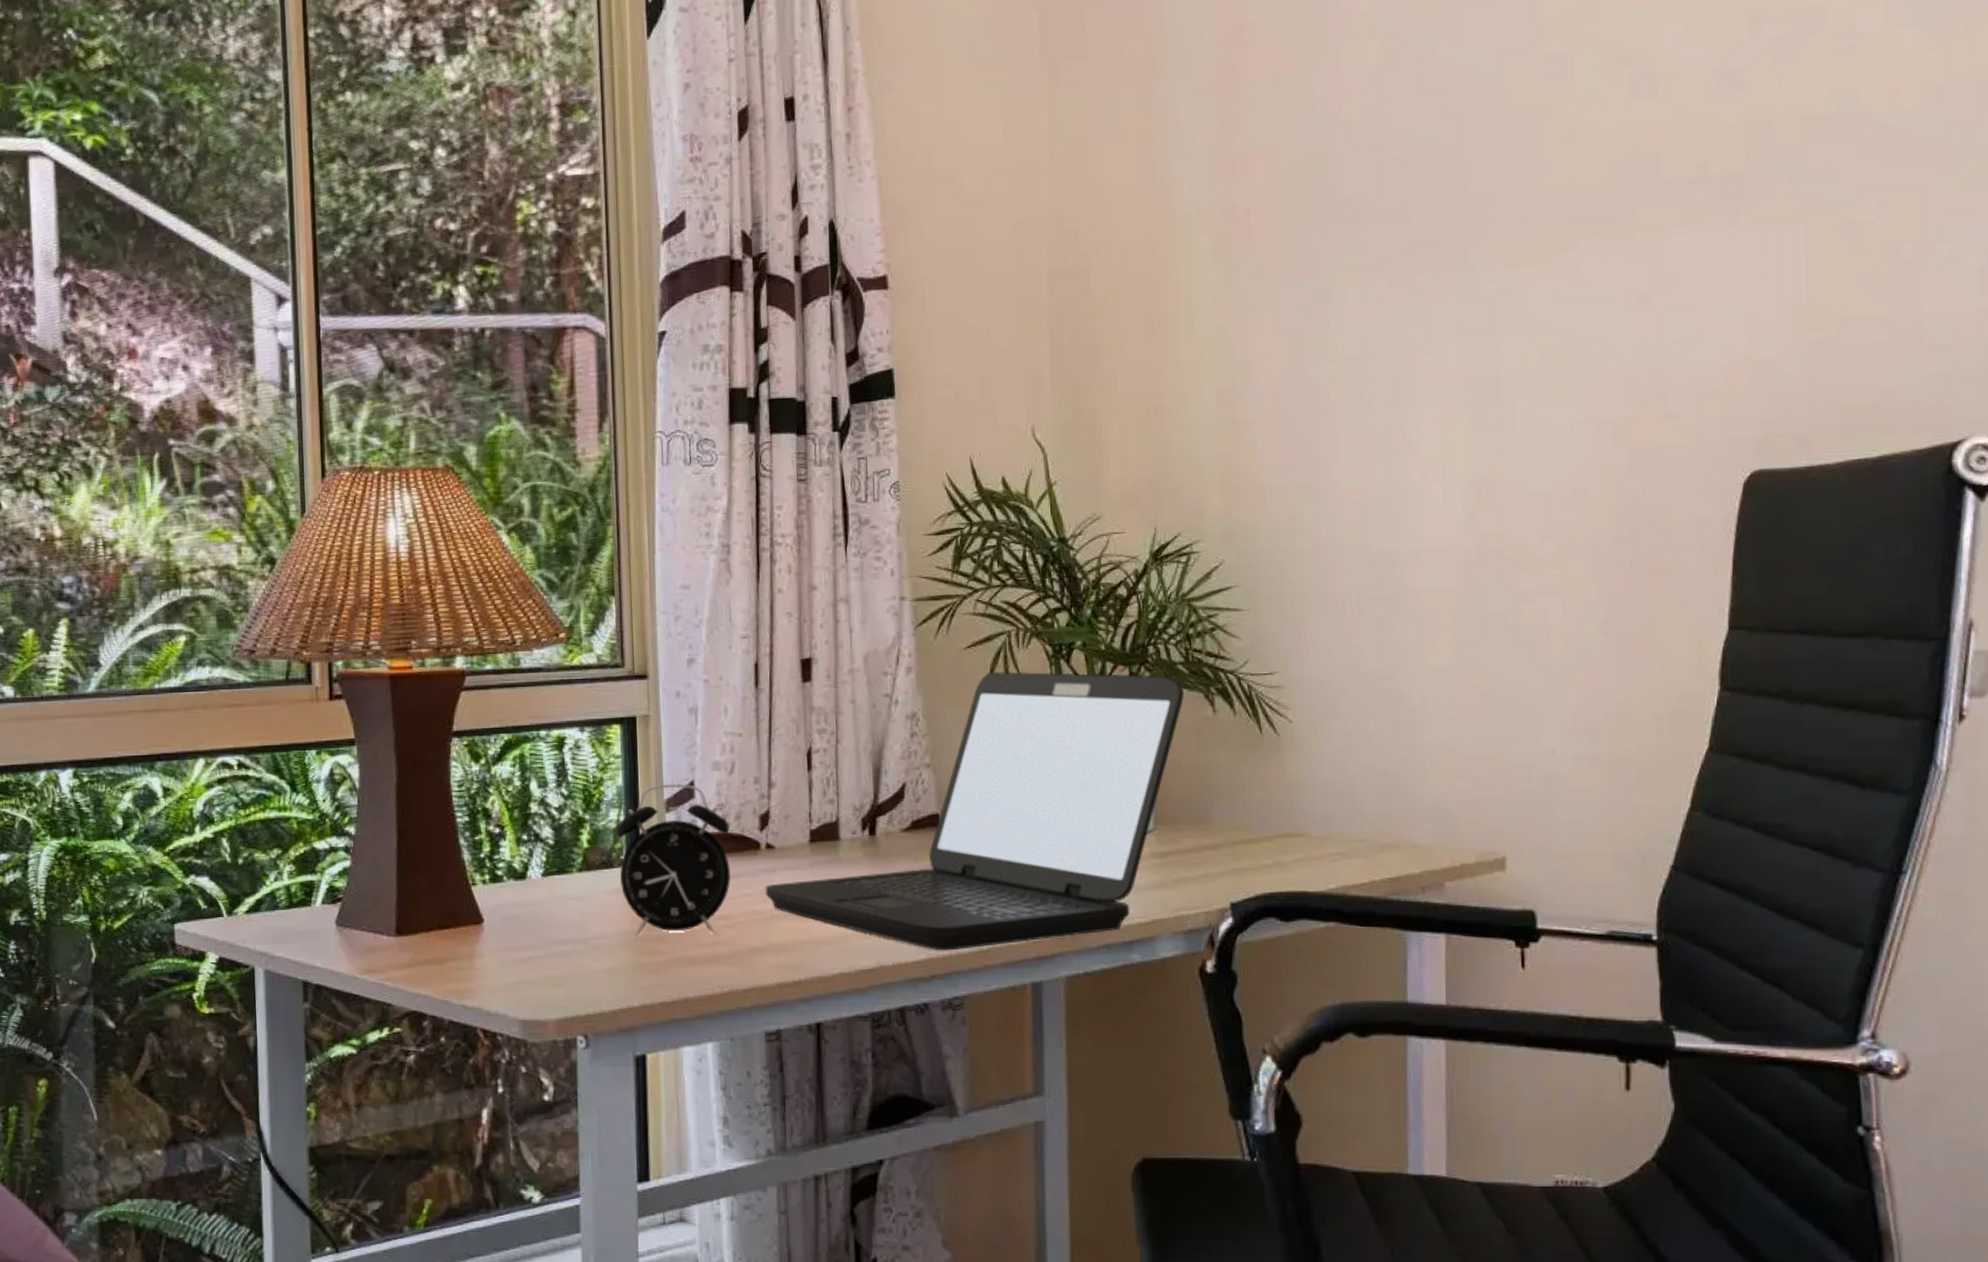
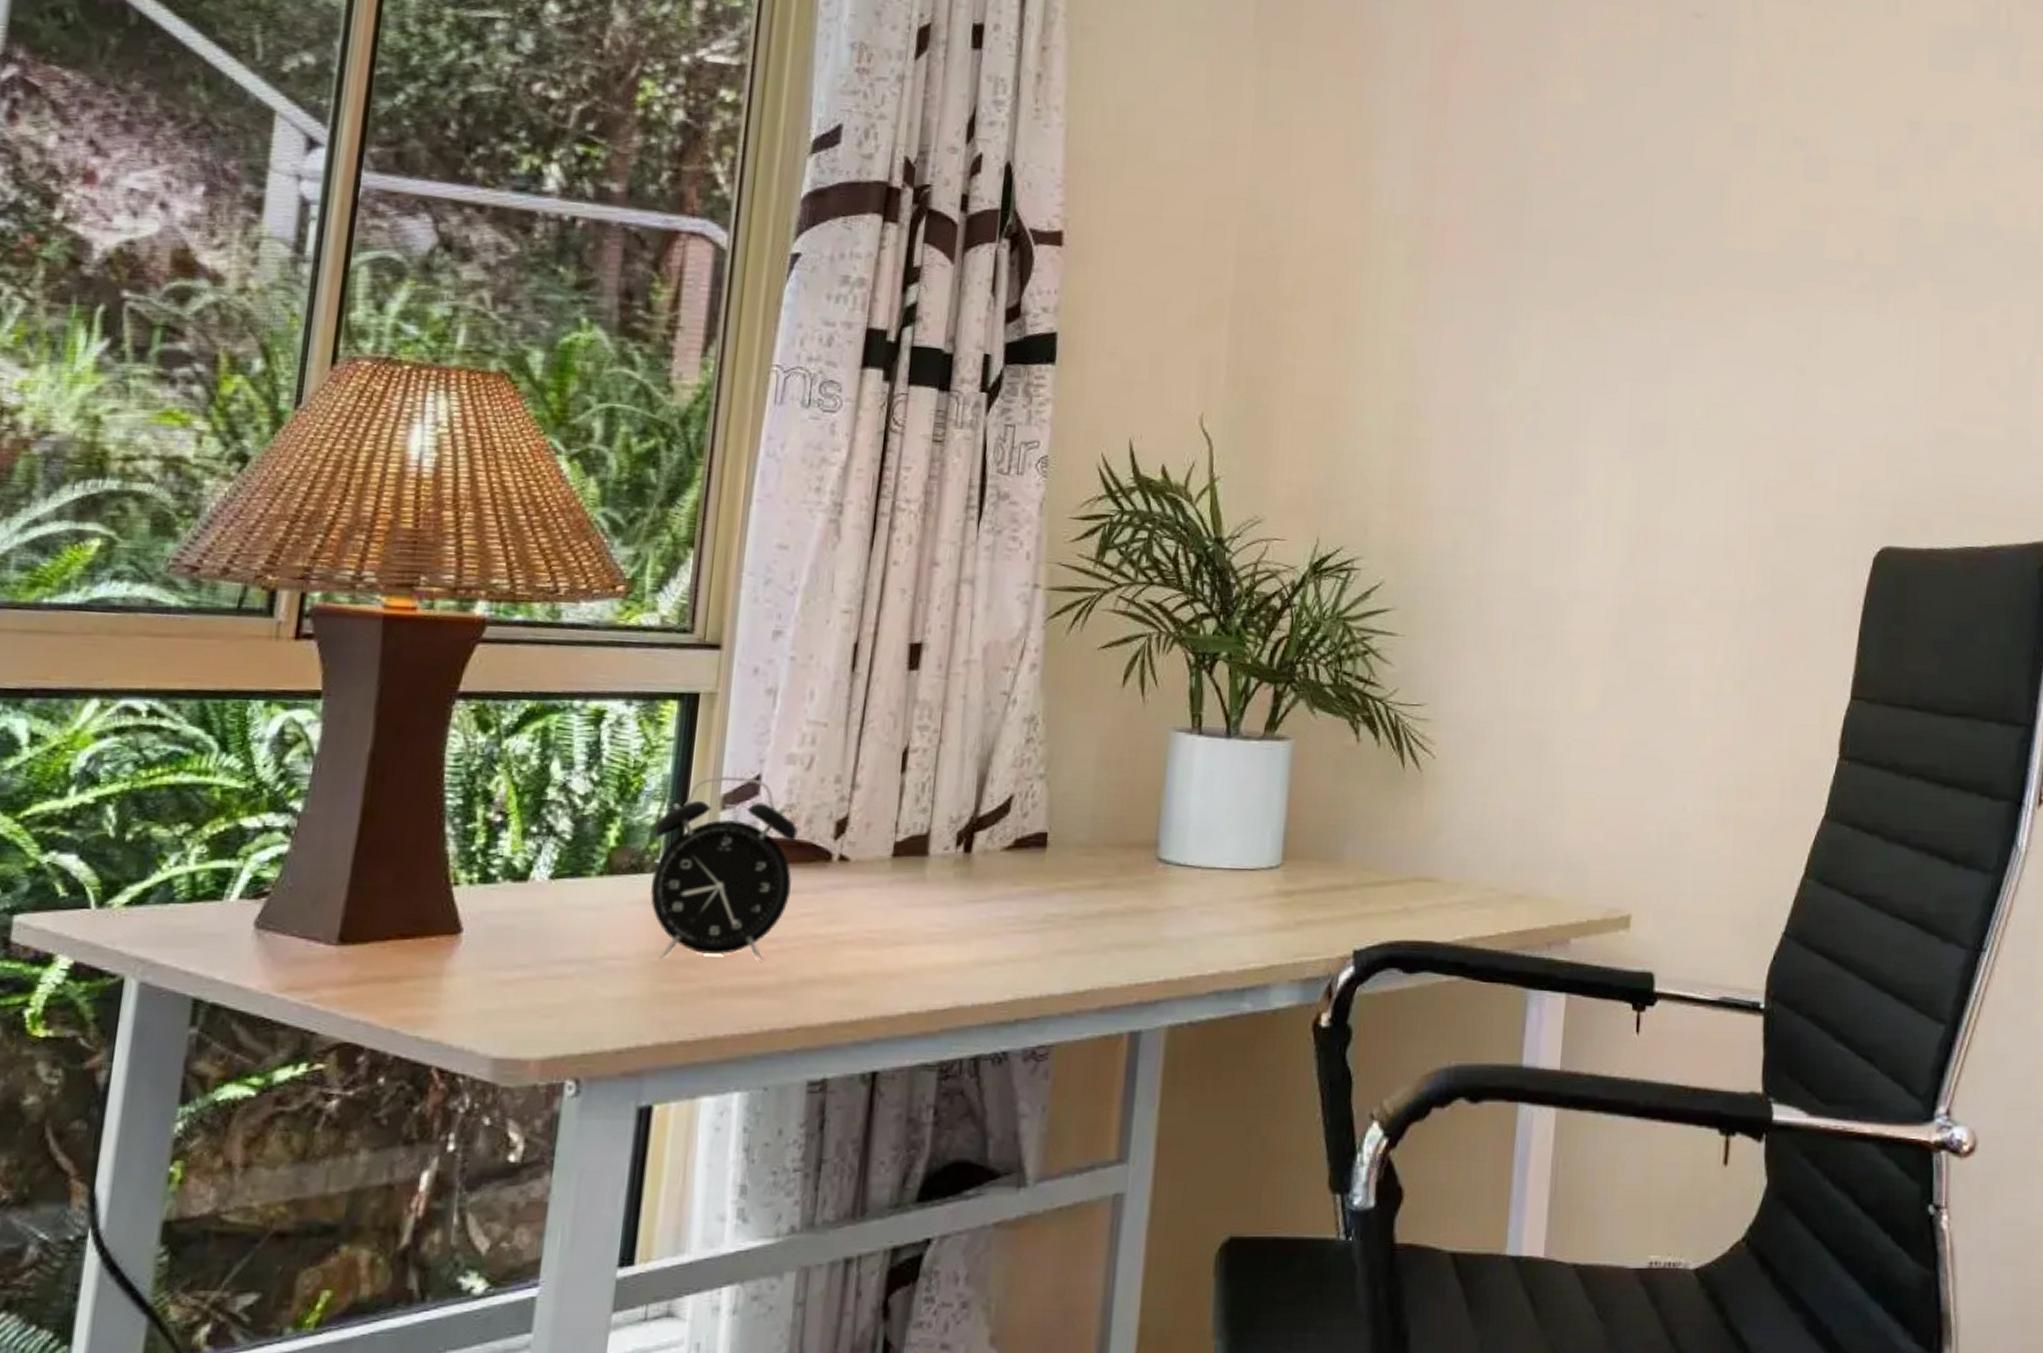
laptop: present [765,671,1184,951] -> none [830,677,1329,991]

